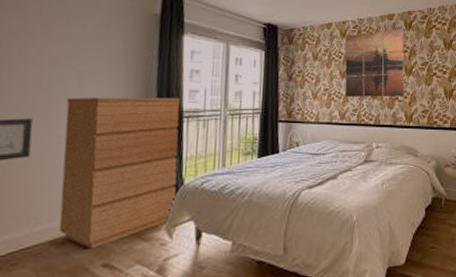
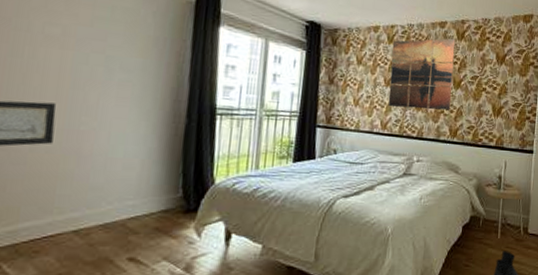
dresser: present [58,97,181,249] -> none [83,84,215,242]

